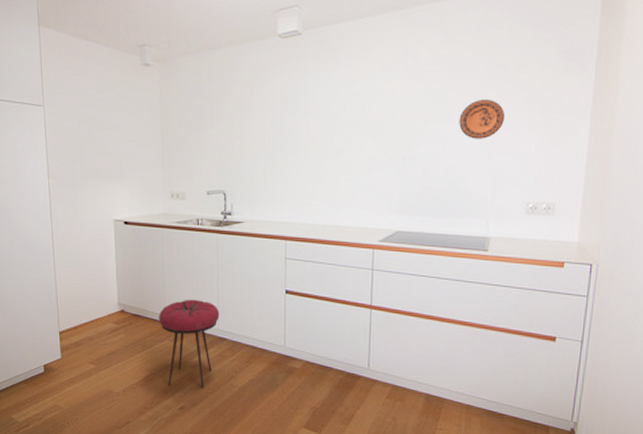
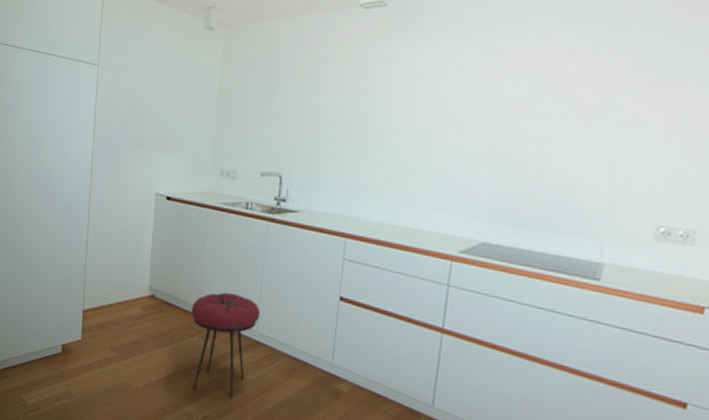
decorative plate: present [459,98,506,139] -> none [572,93,635,142]

